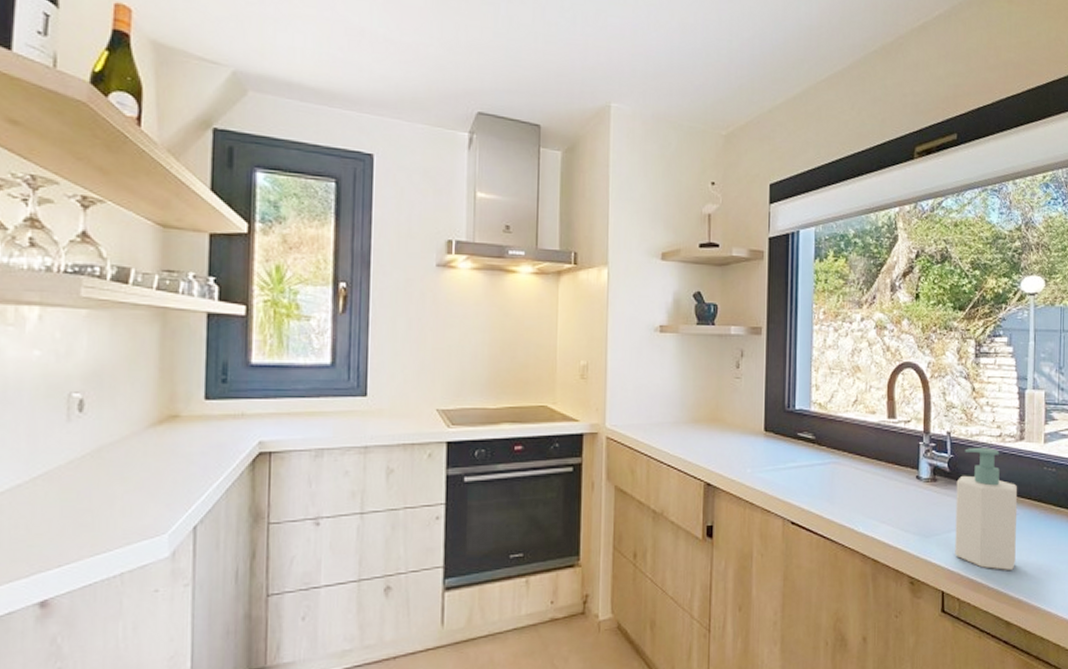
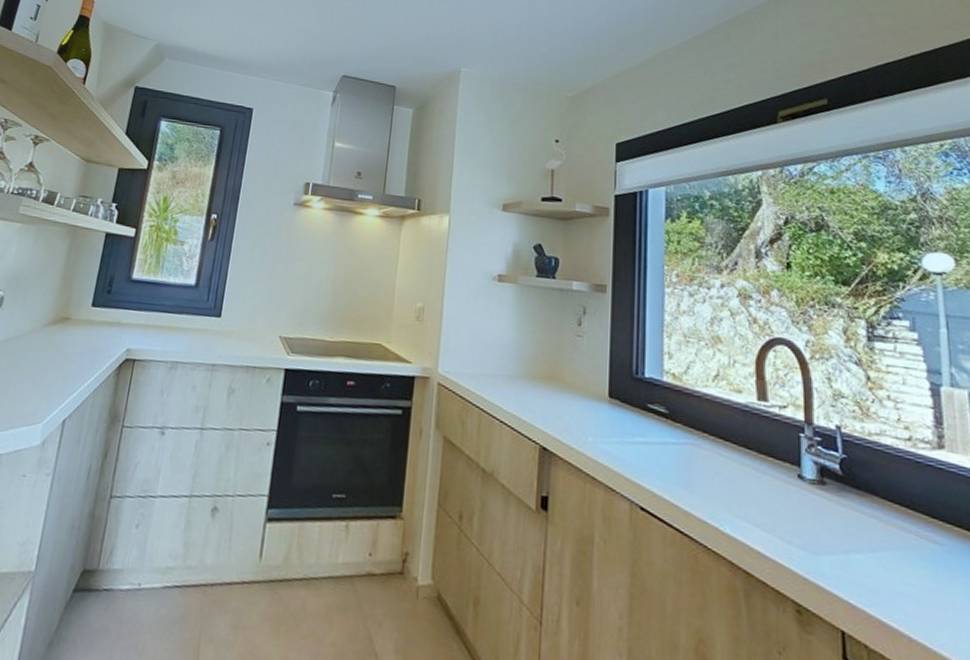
soap bottle: present [955,448,1018,571] -> none [852,449,947,622]

